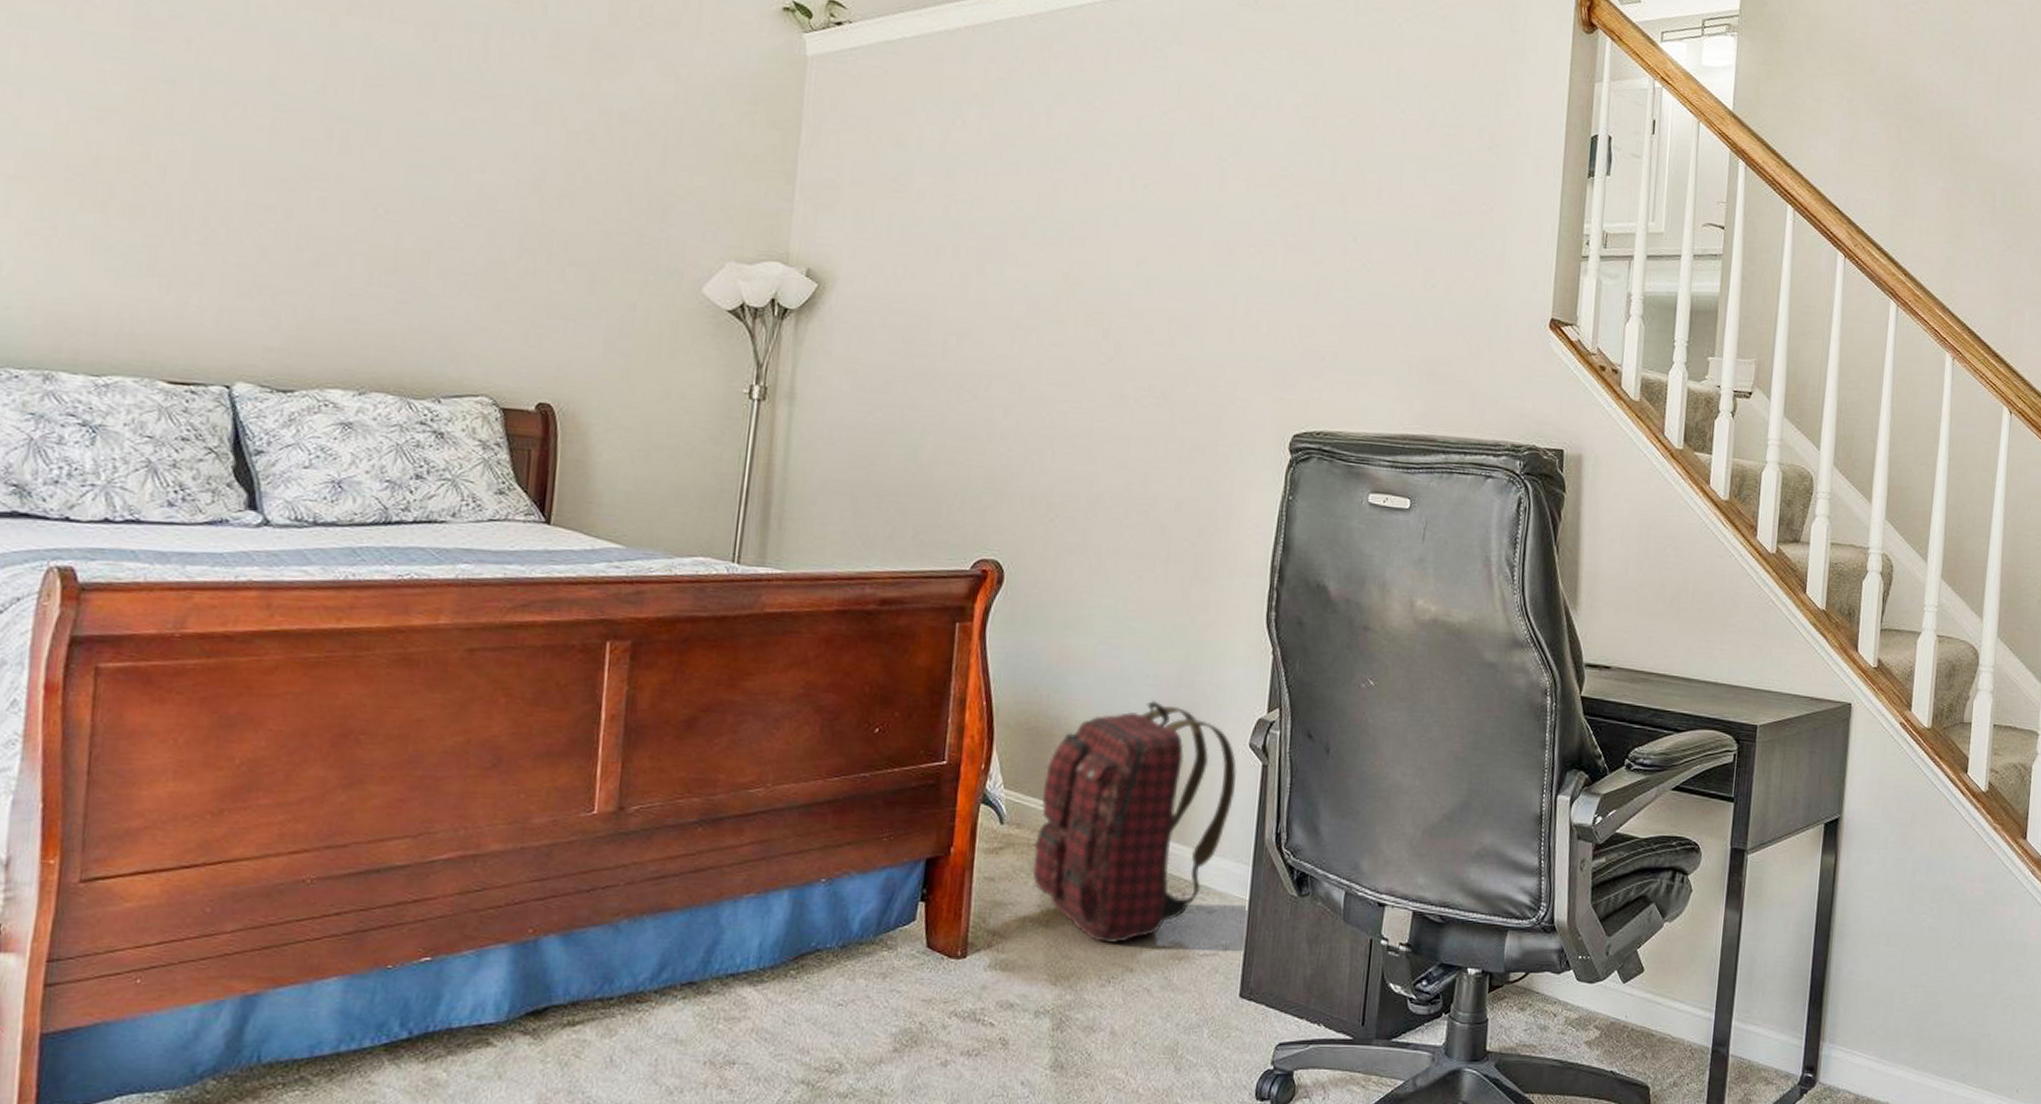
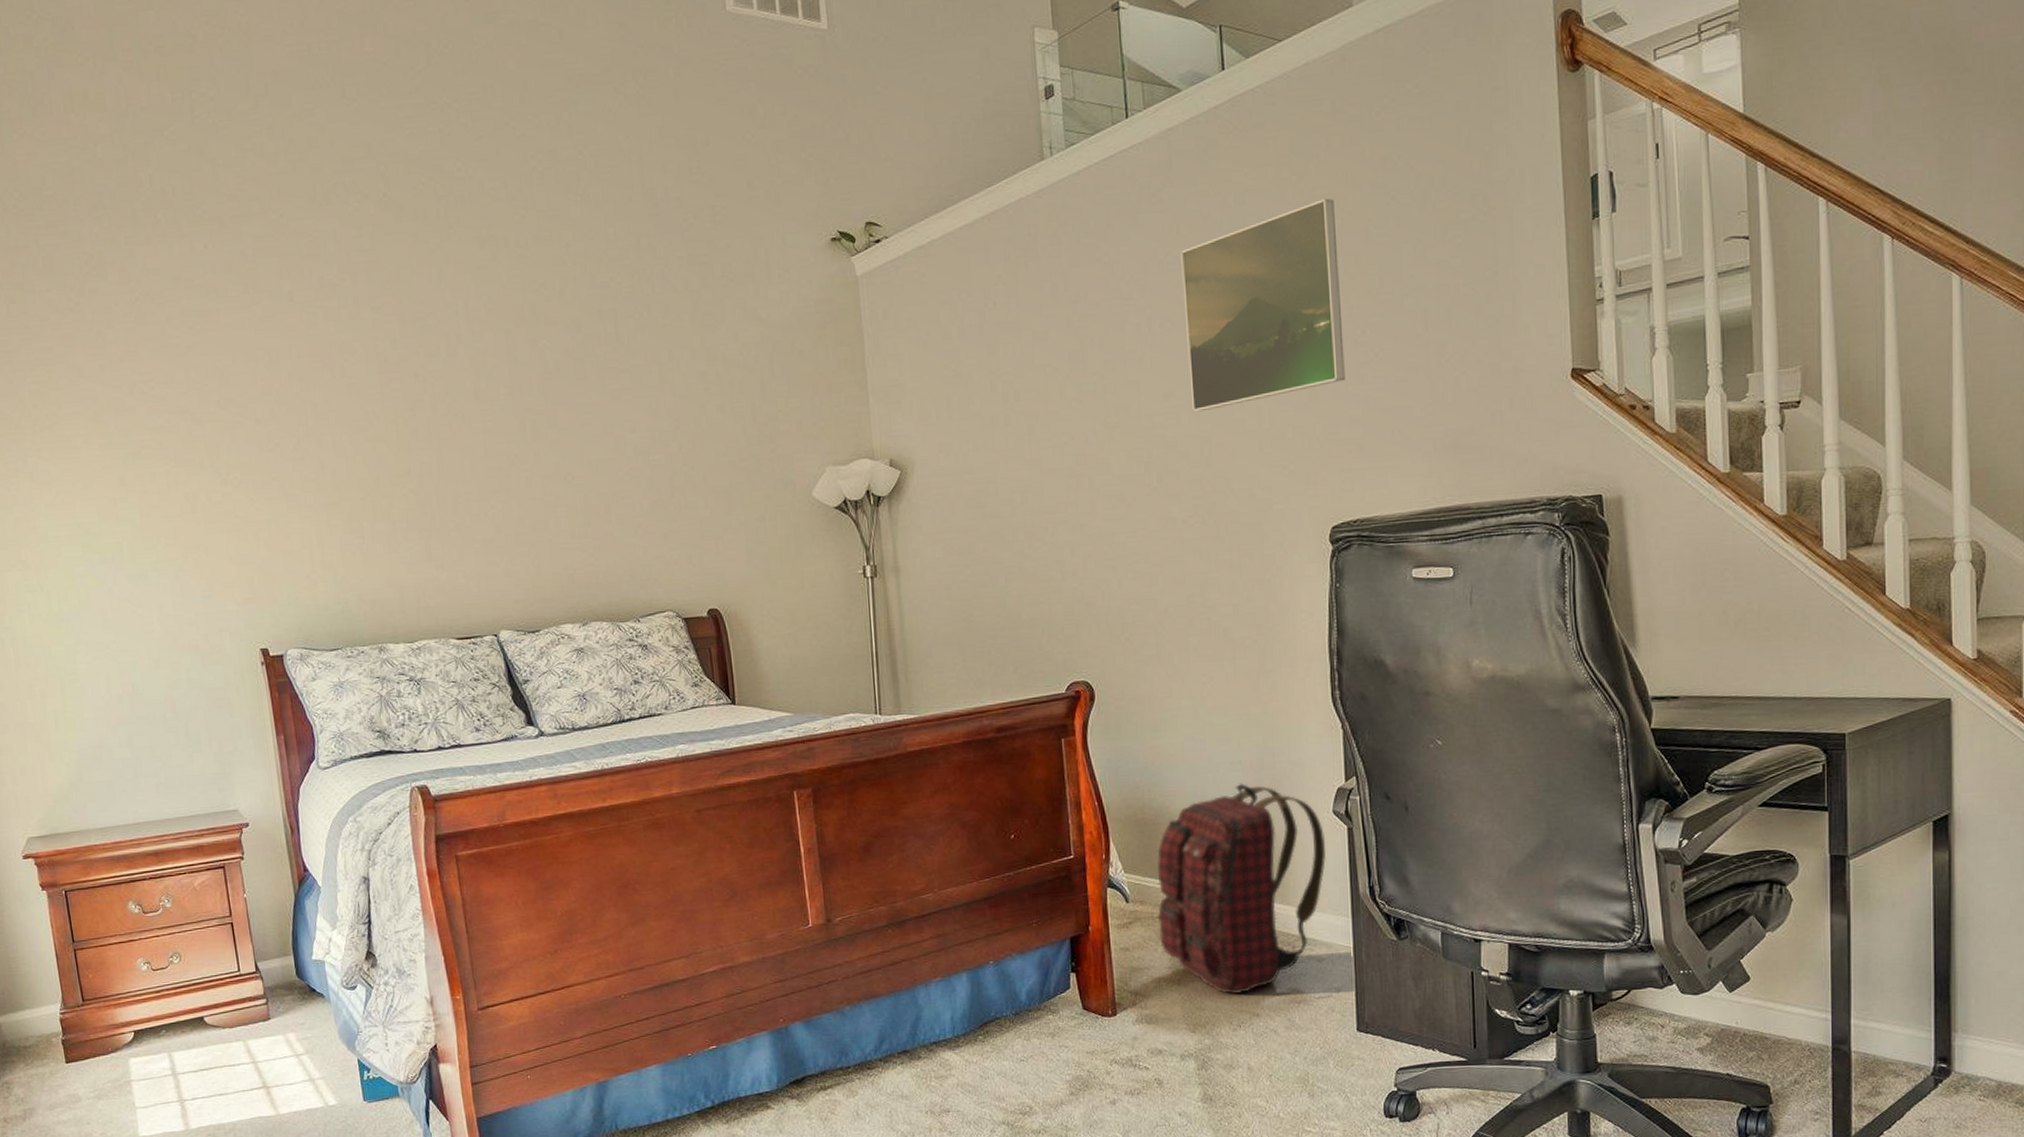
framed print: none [1165,95,1344,287] -> present [1181,198,1345,412]

